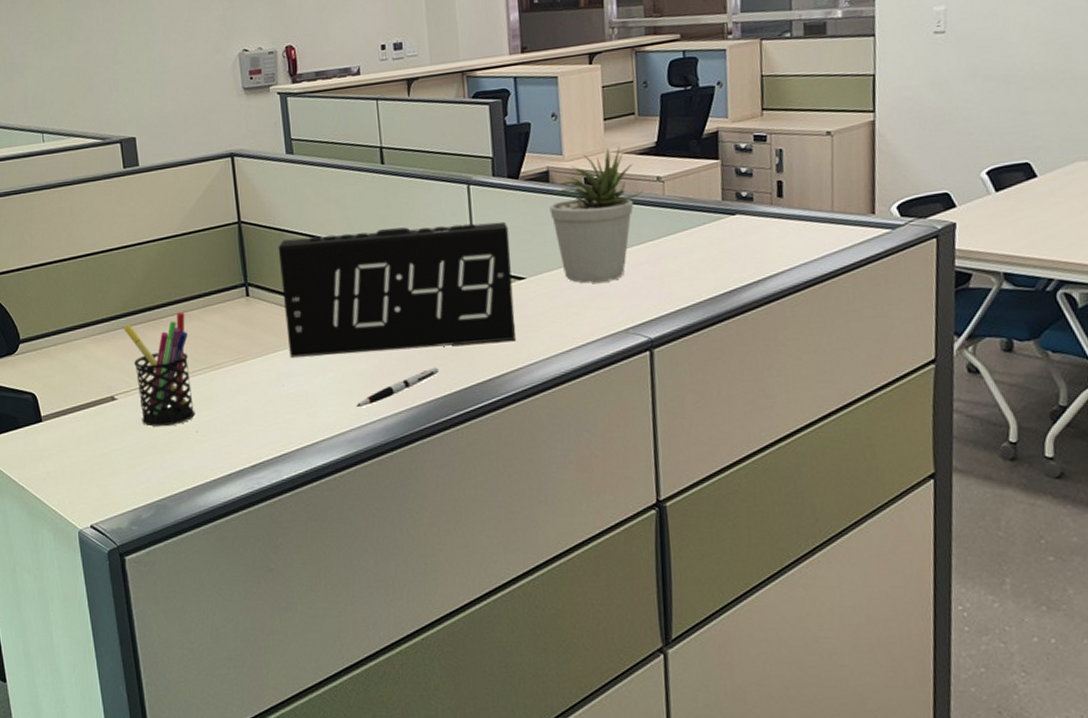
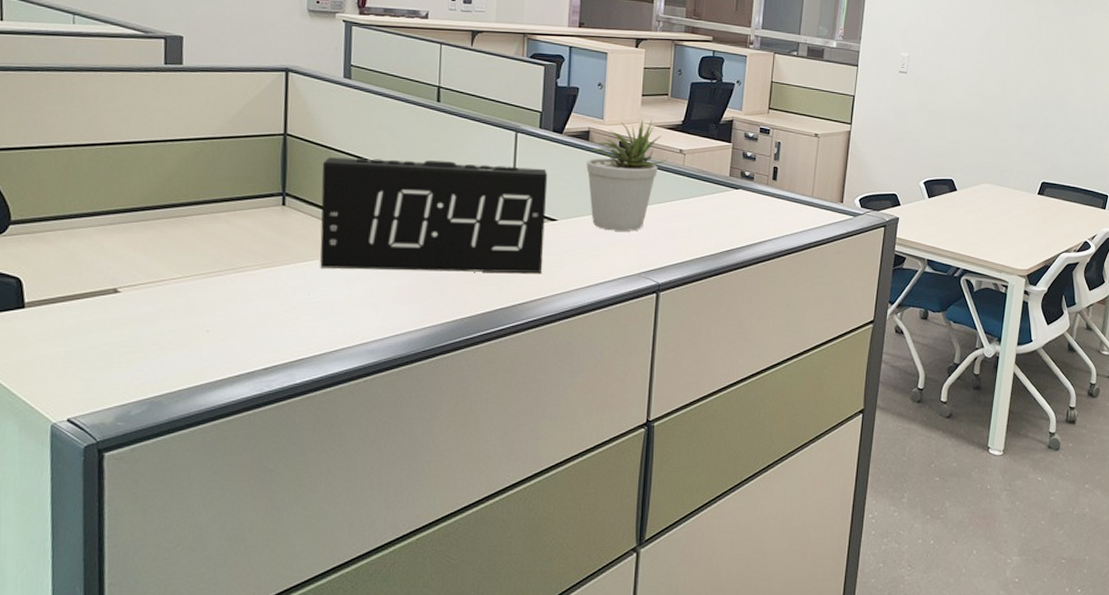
pen holder: present [123,311,196,427] -> none [139,212,212,324]
pen: present [356,367,440,408] -> none [381,290,468,321]

